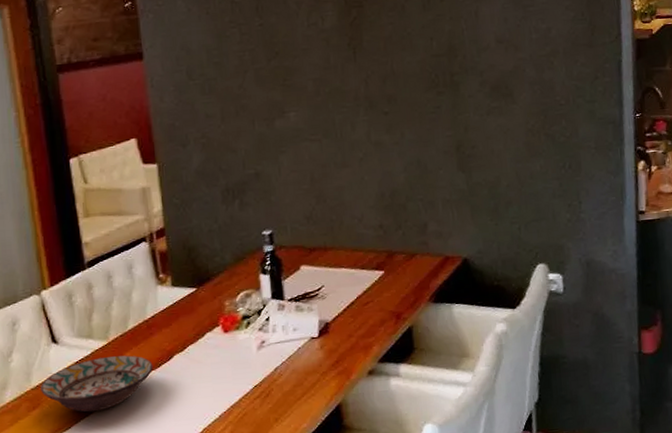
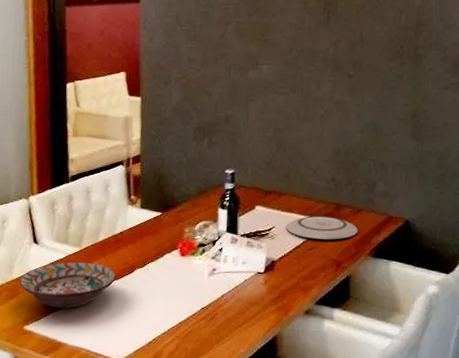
plate: none [336,266,414,293] -> present [286,215,358,240]

